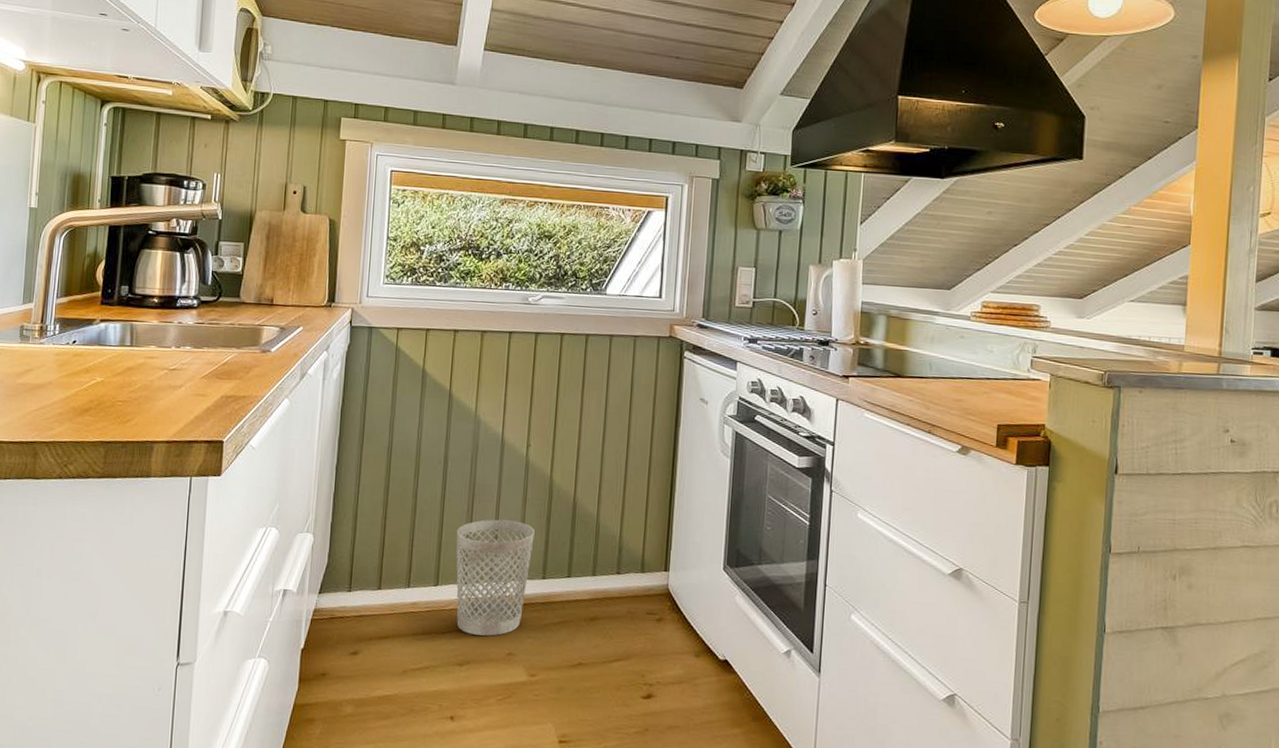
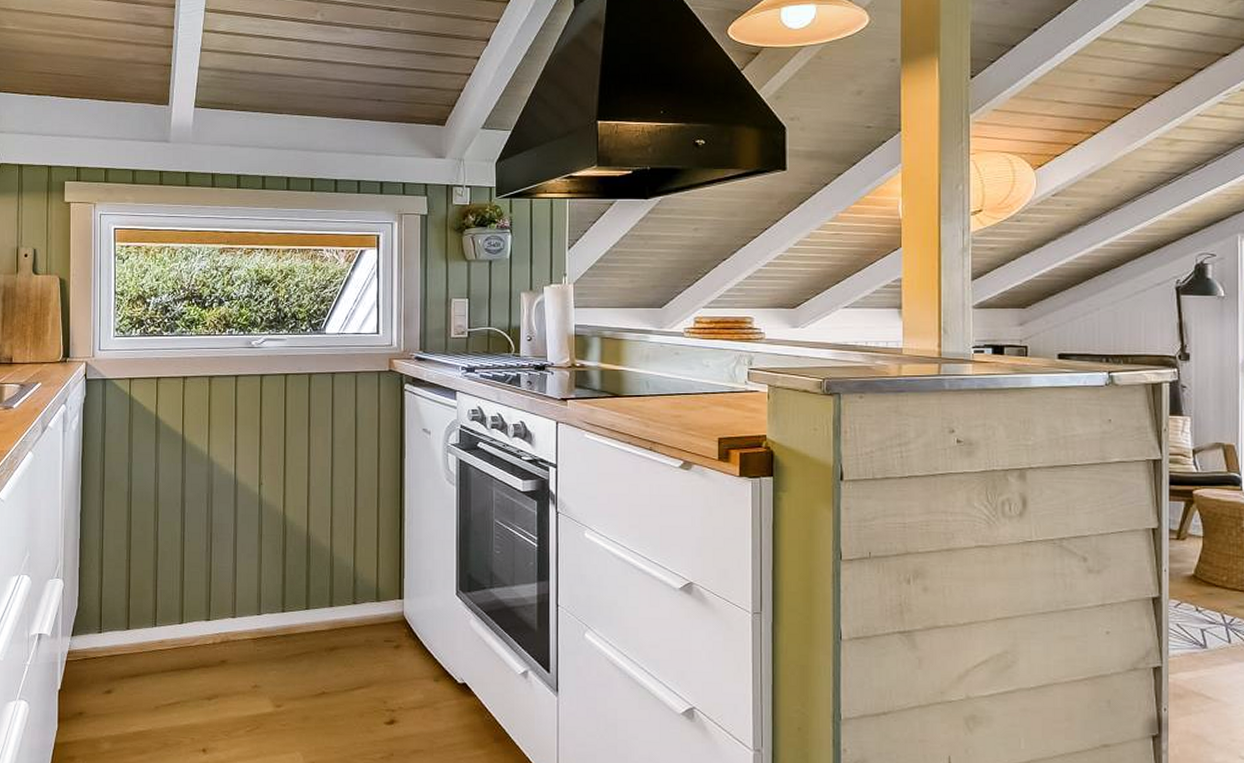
wastebasket: present [456,519,535,636] -> none [197,557,272,670]

